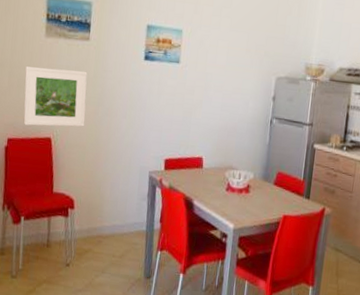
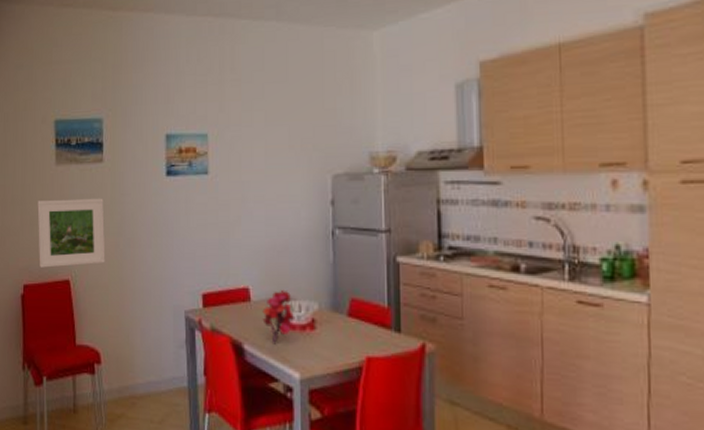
artificial flower: none [210,161,236,202] -> present [262,289,295,345]

